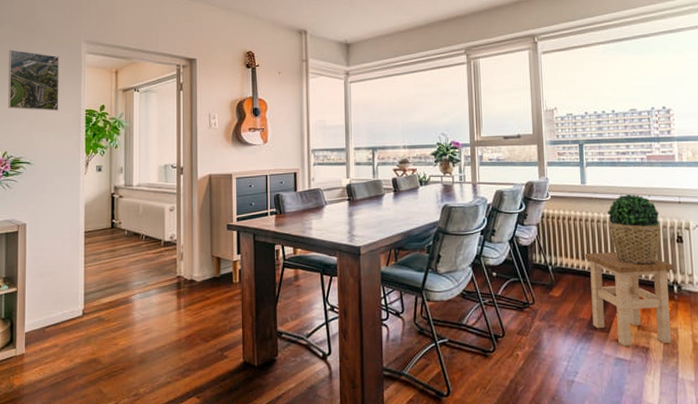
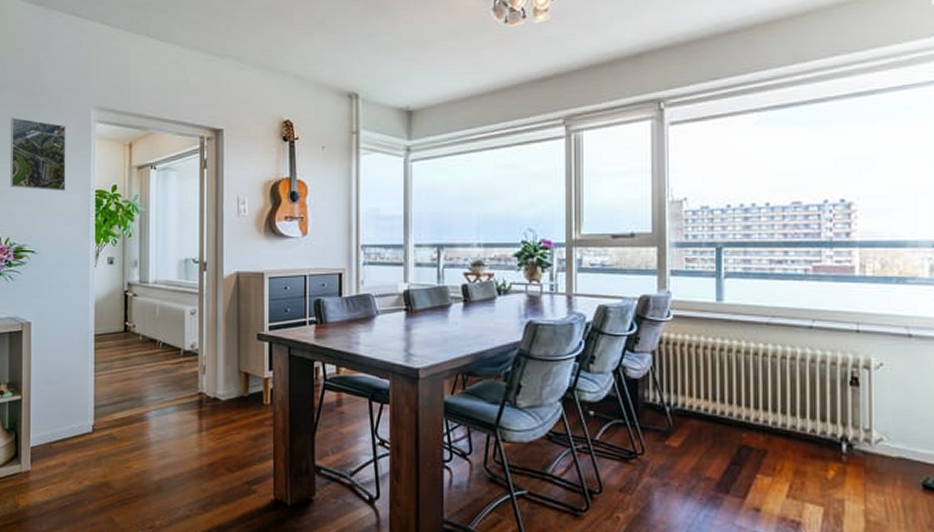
stool: present [585,251,674,346] -> none [716,392,843,518]
potted plant: present [606,194,661,265] -> none [750,317,827,412]

